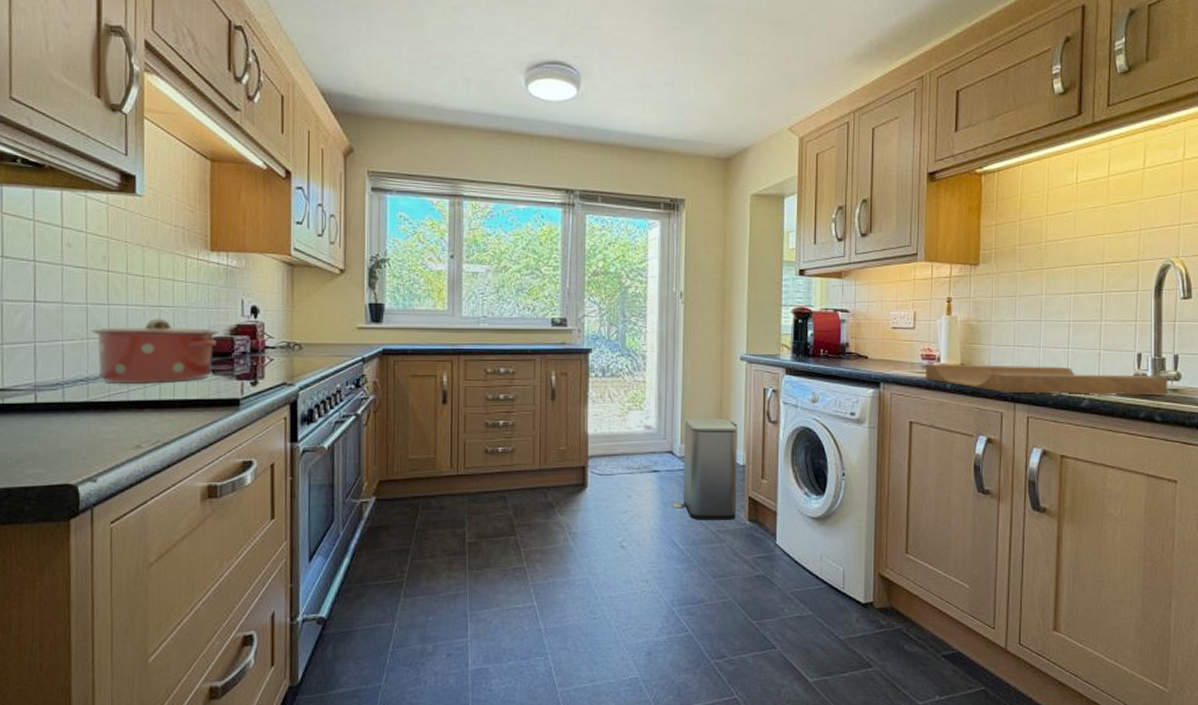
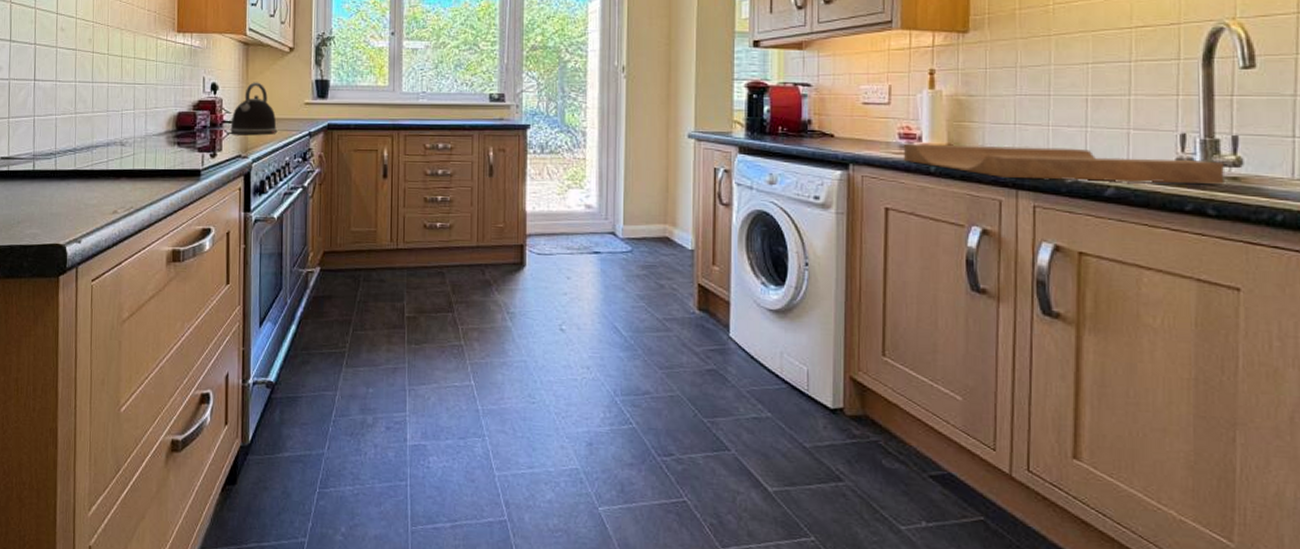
casserole: present [91,318,220,384] -> none [78,95,184,155]
kettle: none [274,305,326,362] -> present [230,82,277,136]
pedal bin: present [672,418,738,520] -> none [614,198,685,308]

